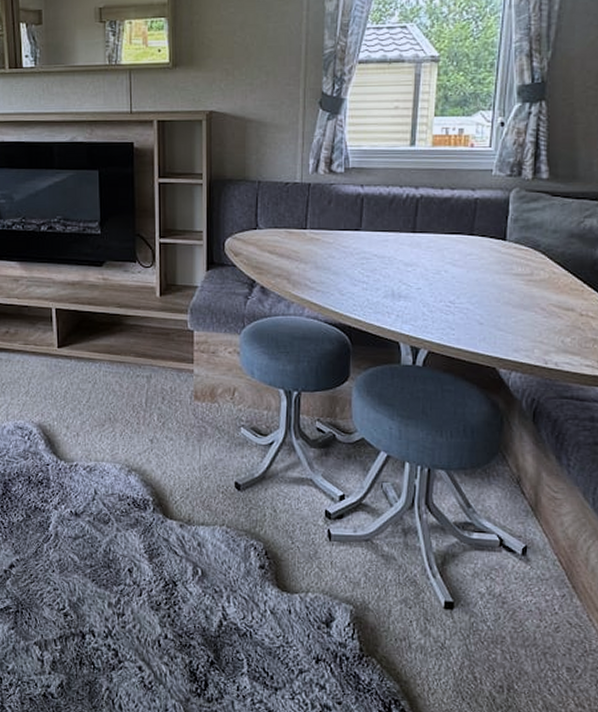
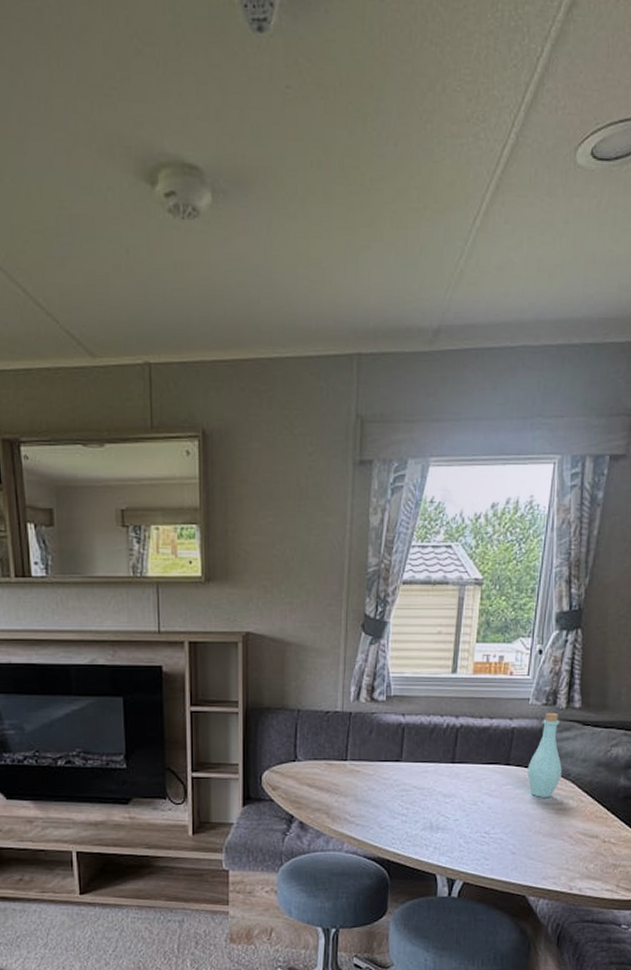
bottle: none [493,183,530,268] -> present [527,712,562,797]

